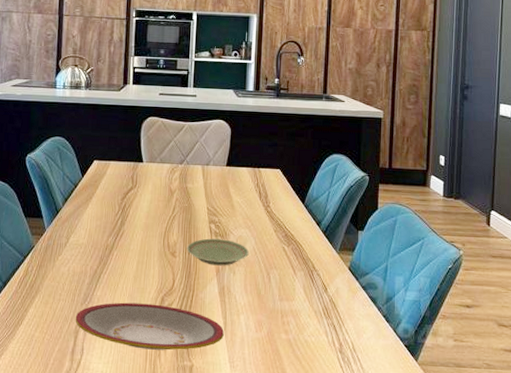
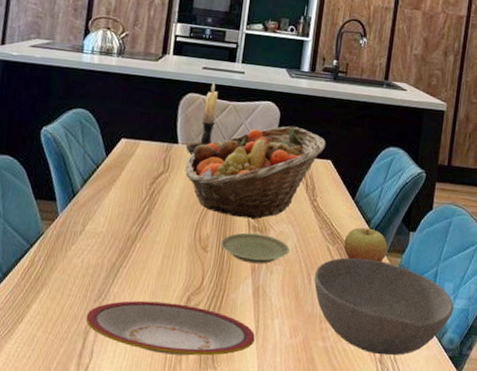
candle holder: none [149,105,175,171] -> present [185,81,218,154]
fruit basket: none [150,140,274,226] -> present [184,126,325,219]
bowl: none [273,256,405,346] -> present [314,257,454,356]
apple: none [298,229,339,260] -> present [343,227,388,262]

